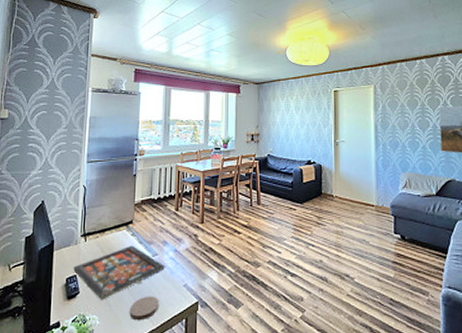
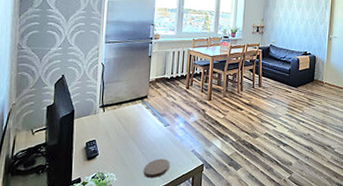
board game: present [73,245,165,300] -> none [92,116,176,161]

